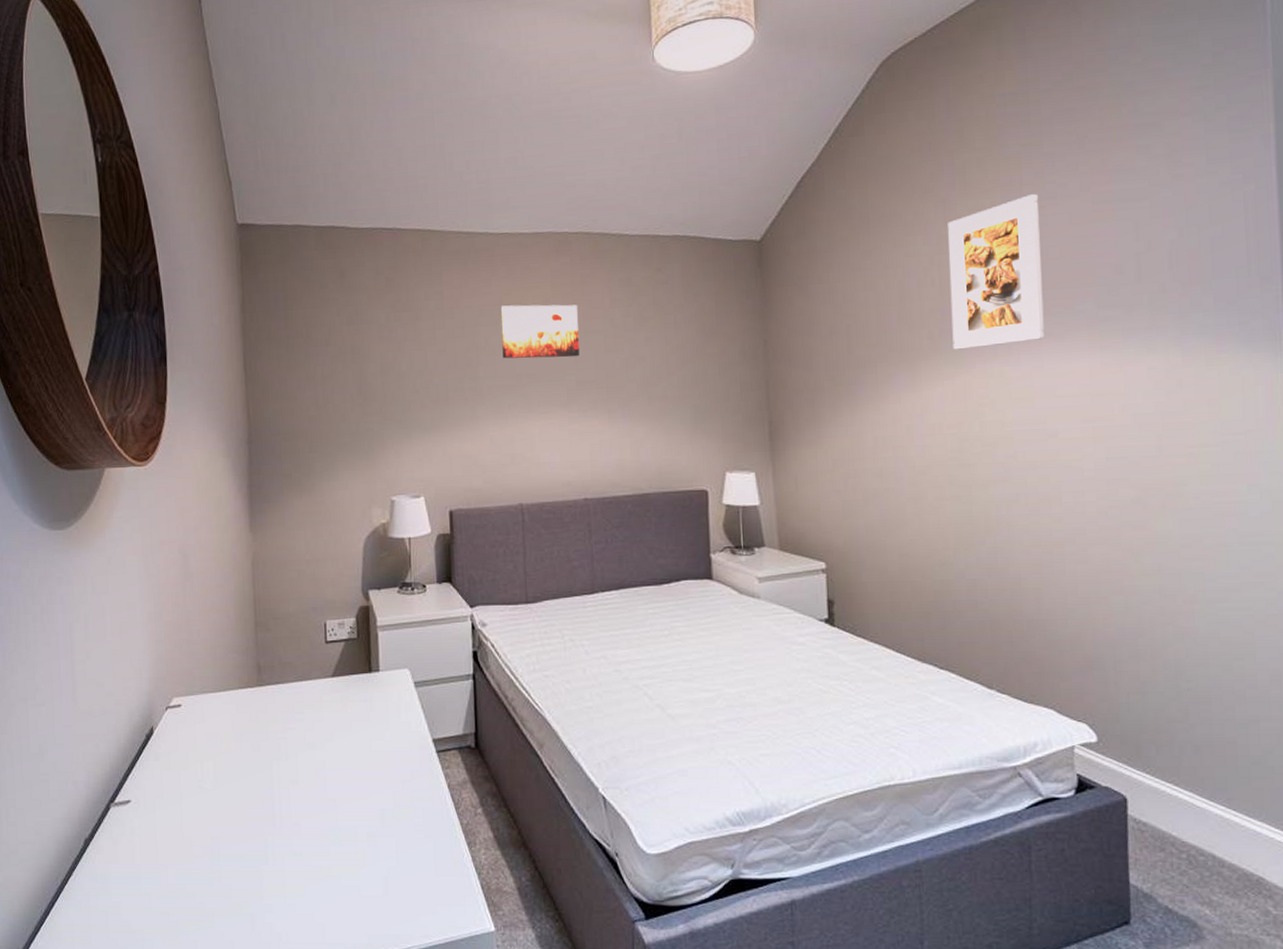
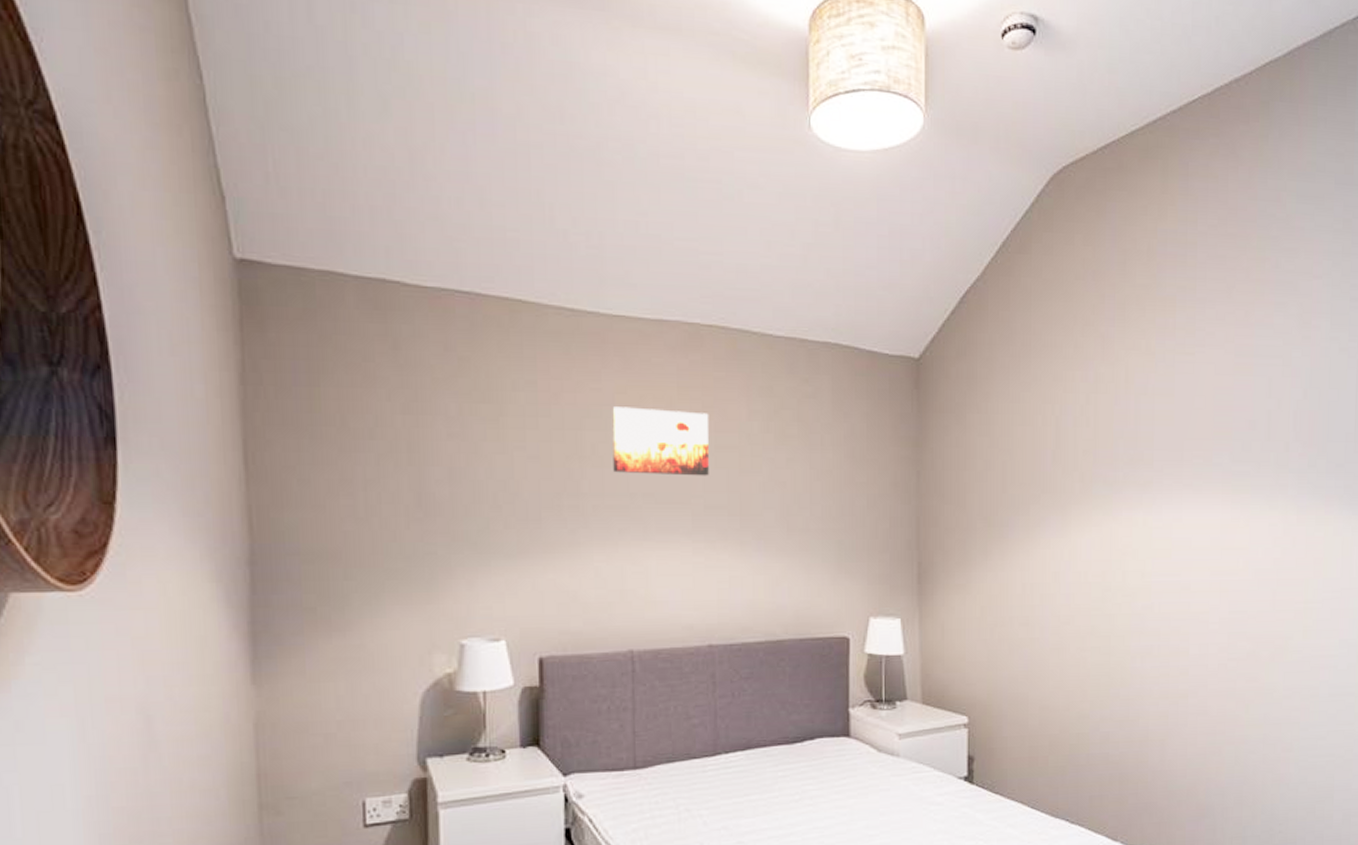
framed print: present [948,194,1045,350] -> none [1103,340,1189,496]

